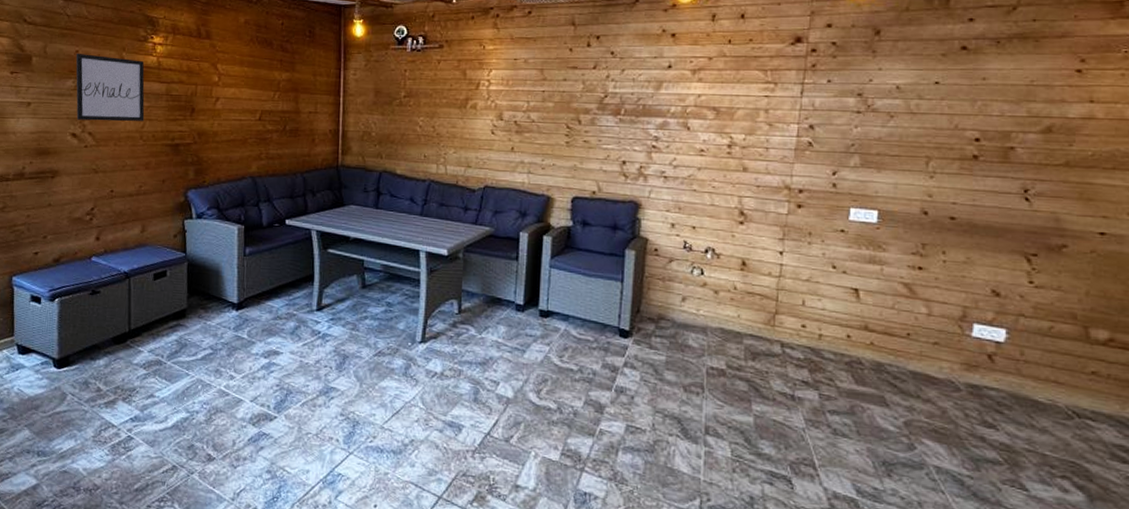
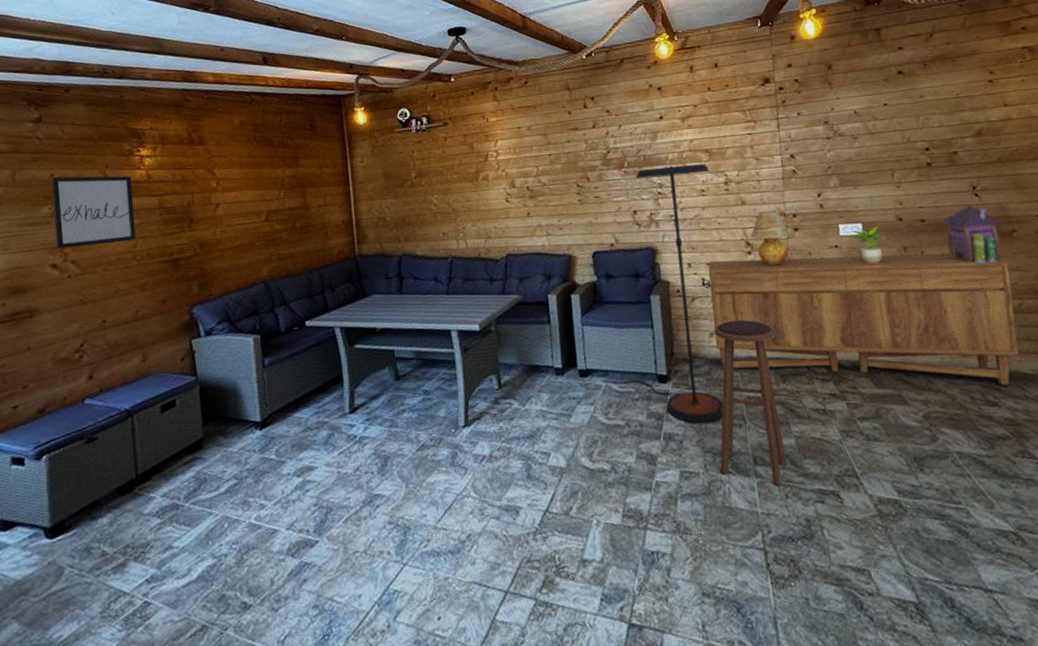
floor lamp: none [560,119,713,384] -> present [601,164,724,423]
stool: none [668,288,755,459] -> present [714,319,787,486]
sideboard: none [687,225,1047,410] -> present [708,252,1019,386]
table lamp: none [746,182,792,241] -> present [750,210,791,266]
potted plant: none [864,214,904,256] -> present [852,226,886,264]
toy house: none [976,209,1050,277] -> present [942,205,1001,264]

